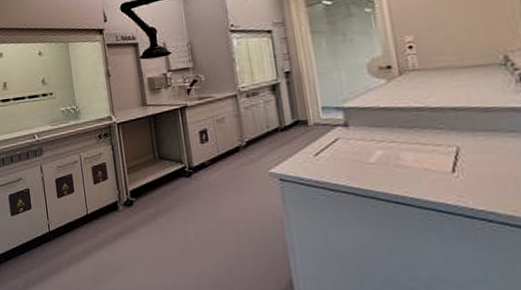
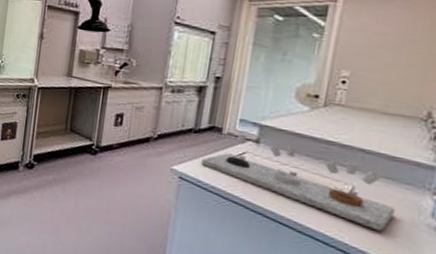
laboratory equipment: none [296,120,510,188] -> present [201,133,395,232]

